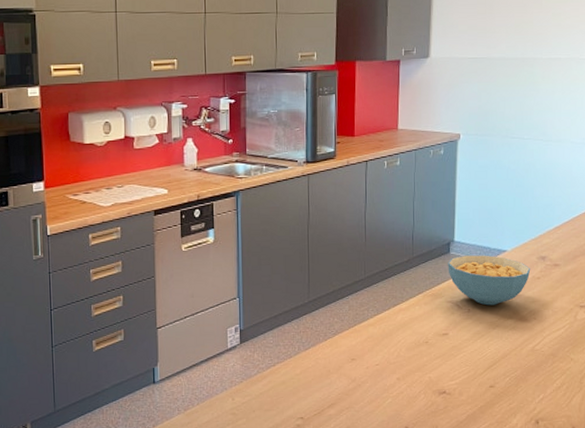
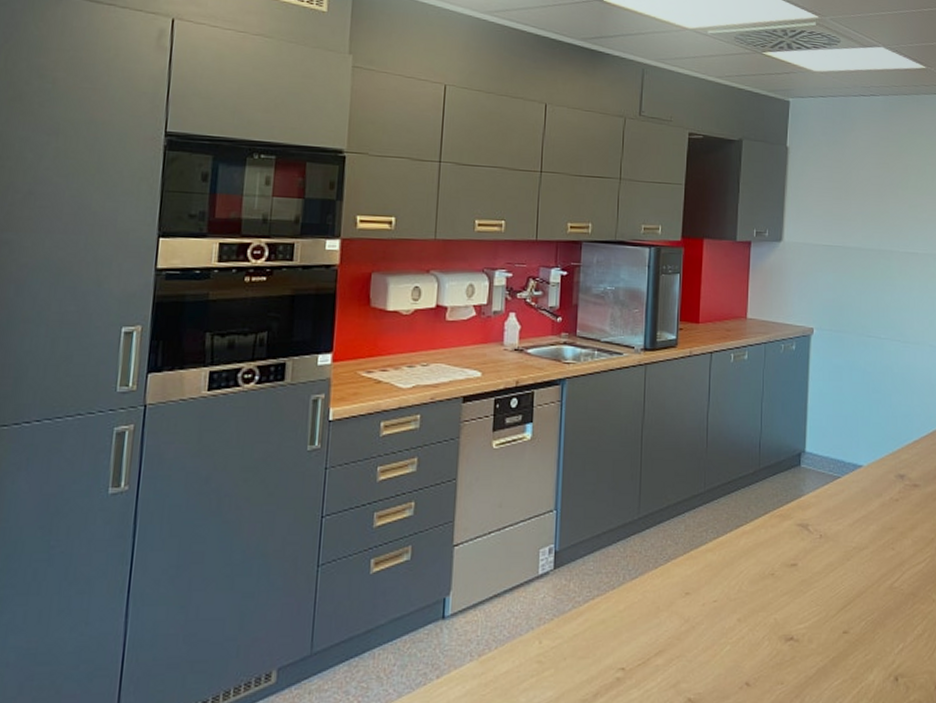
cereal bowl: present [448,255,531,306] -> none [798,470,888,531]

